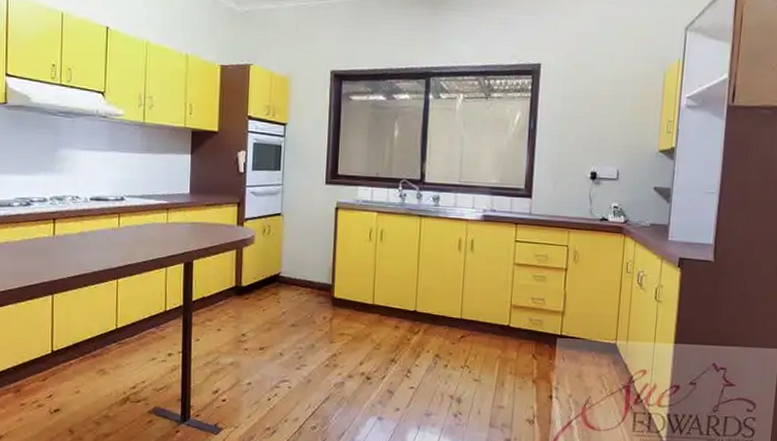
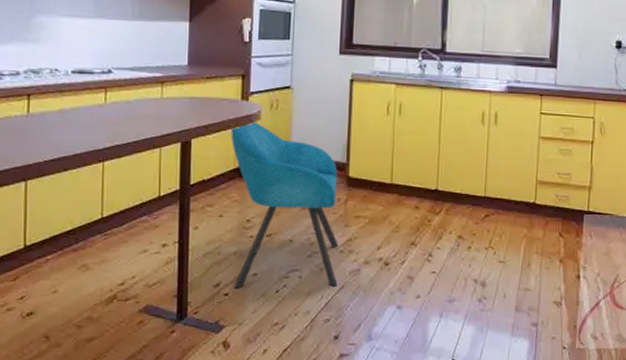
chair: none [227,243,324,397] -> present [231,120,338,289]

